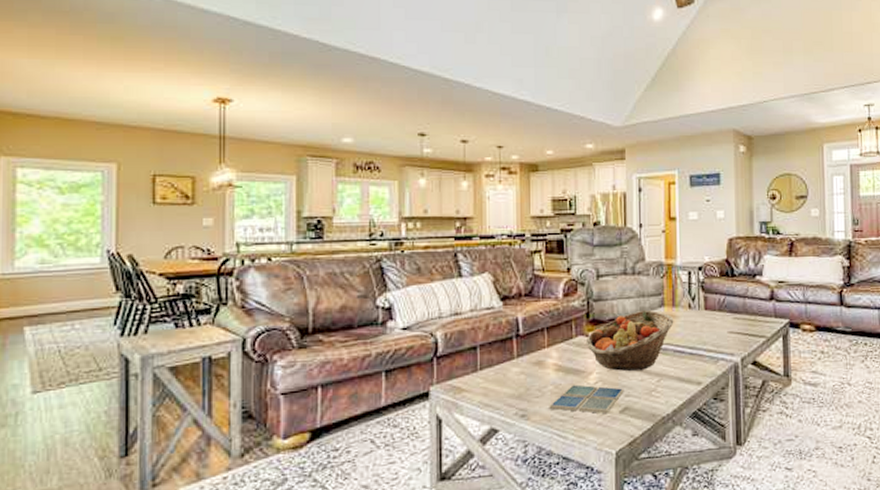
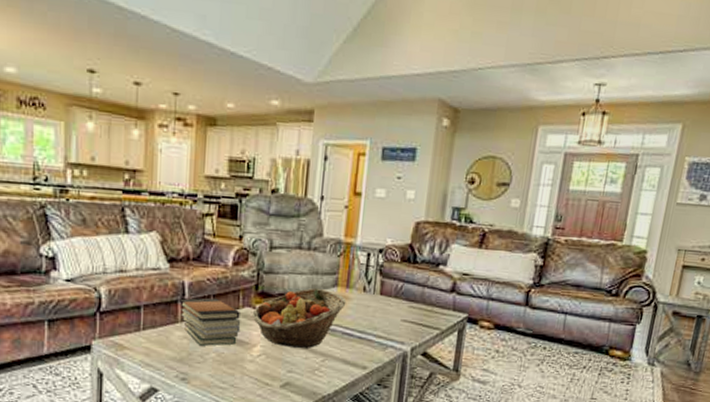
book stack: none [515,330,576,381] -> present [180,298,241,347]
drink coaster: present [549,384,624,413] -> none [210,355,287,386]

